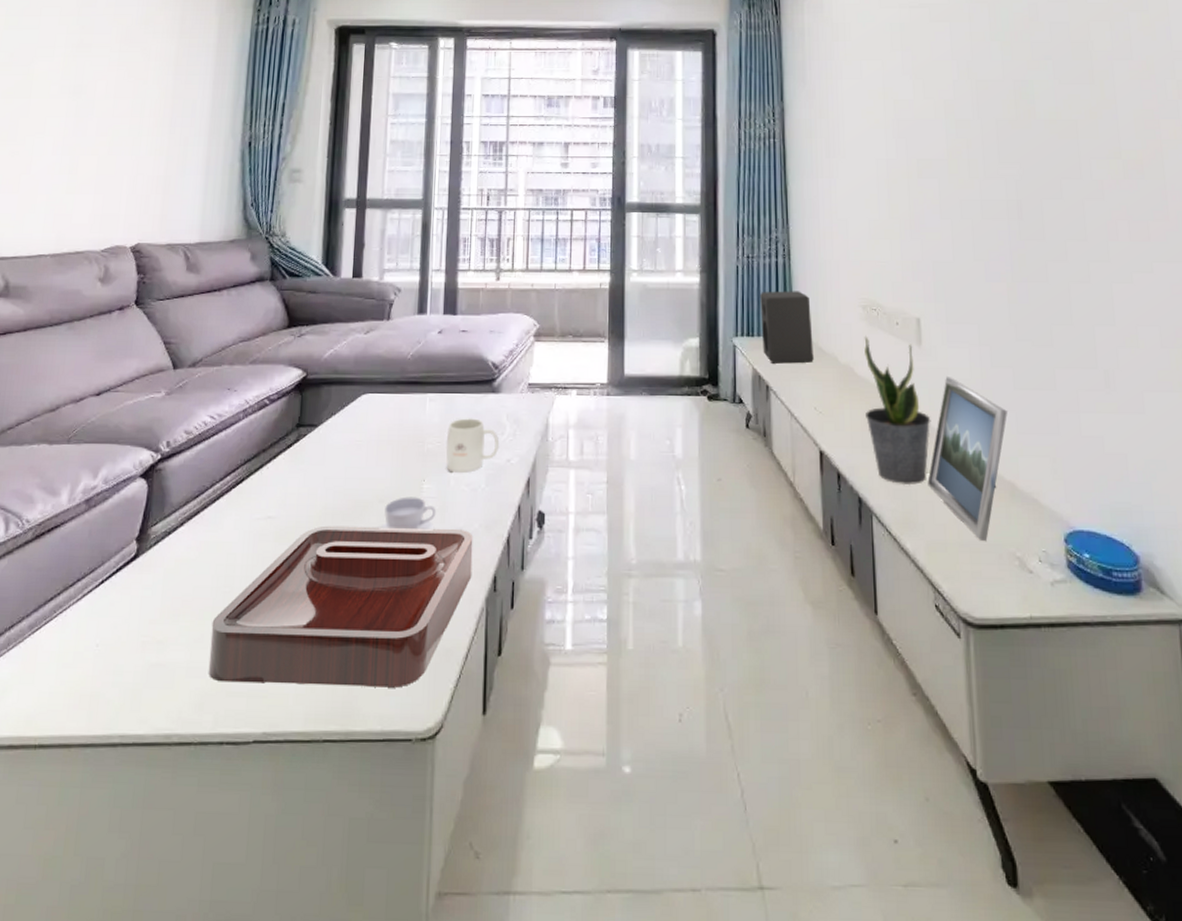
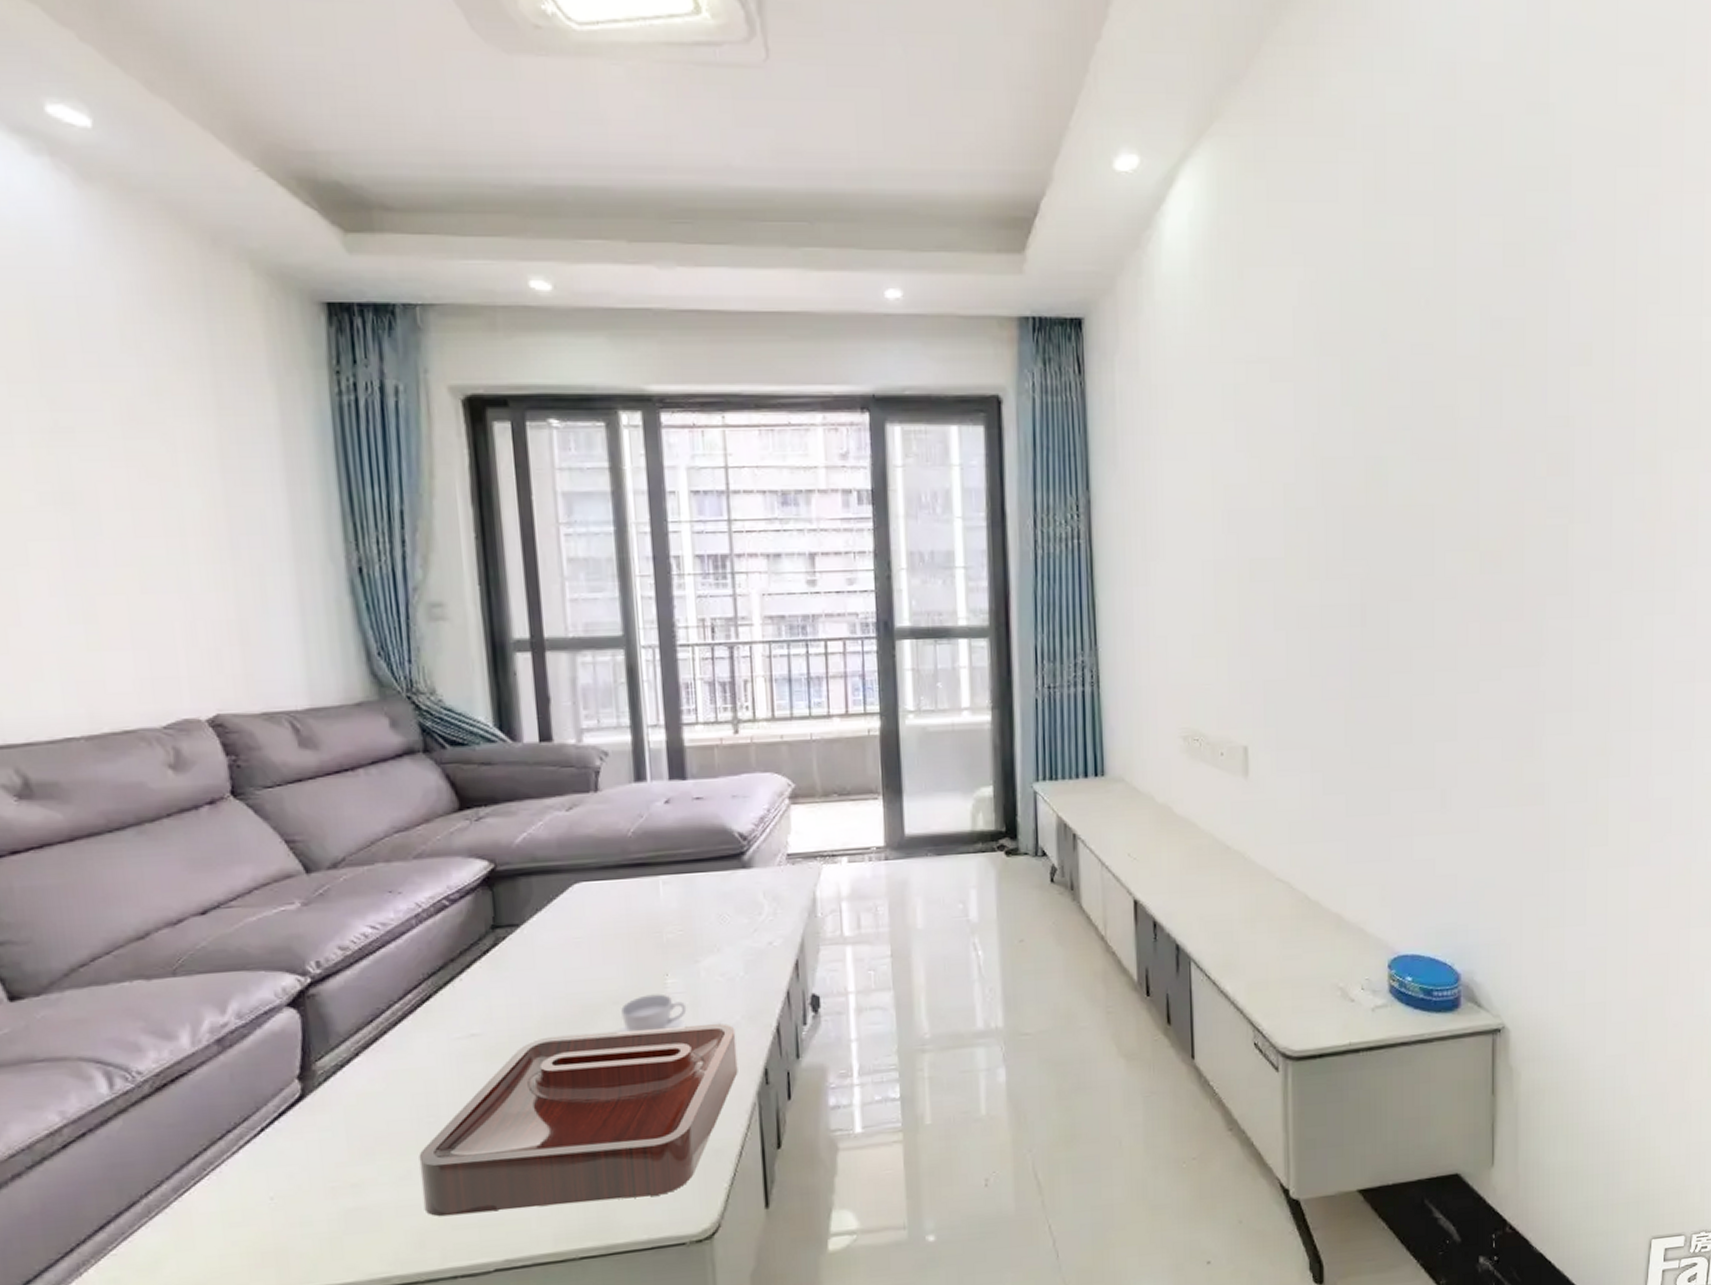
mug: present [446,418,500,474] -> none [689,899,758,964]
speaker: present [760,291,814,364] -> none [1064,724,1127,809]
potted plant: present [864,335,931,486] -> none [1184,770,1256,928]
picture frame: present [928,377,1007,542] -> none [1250,809,1337,976]

